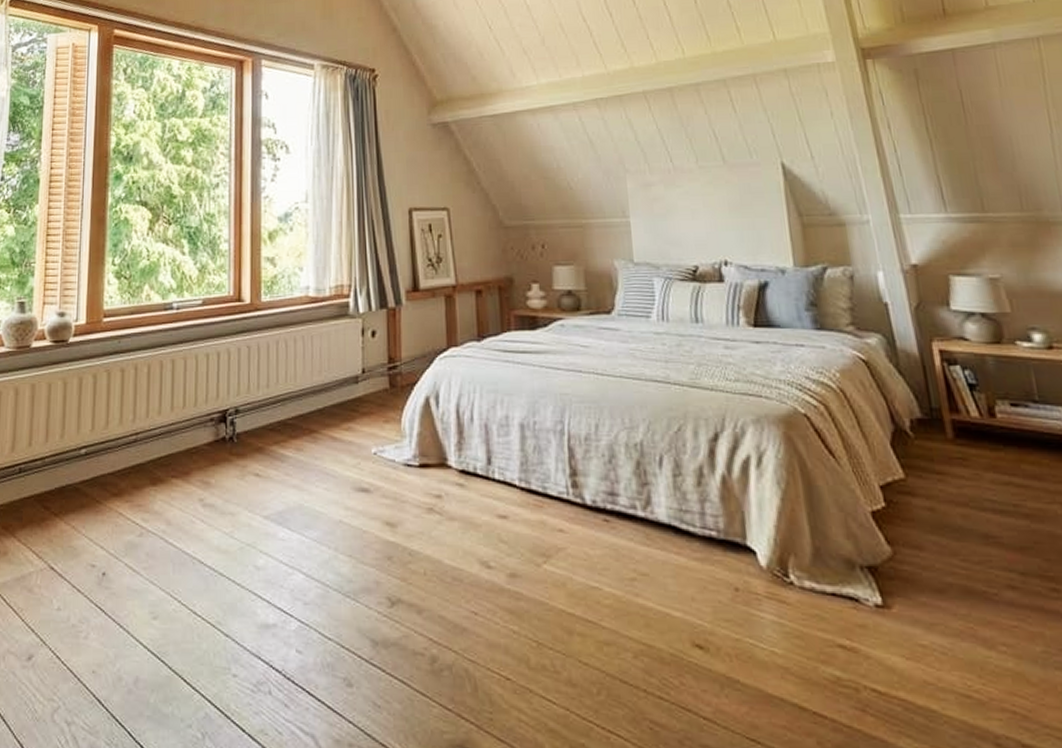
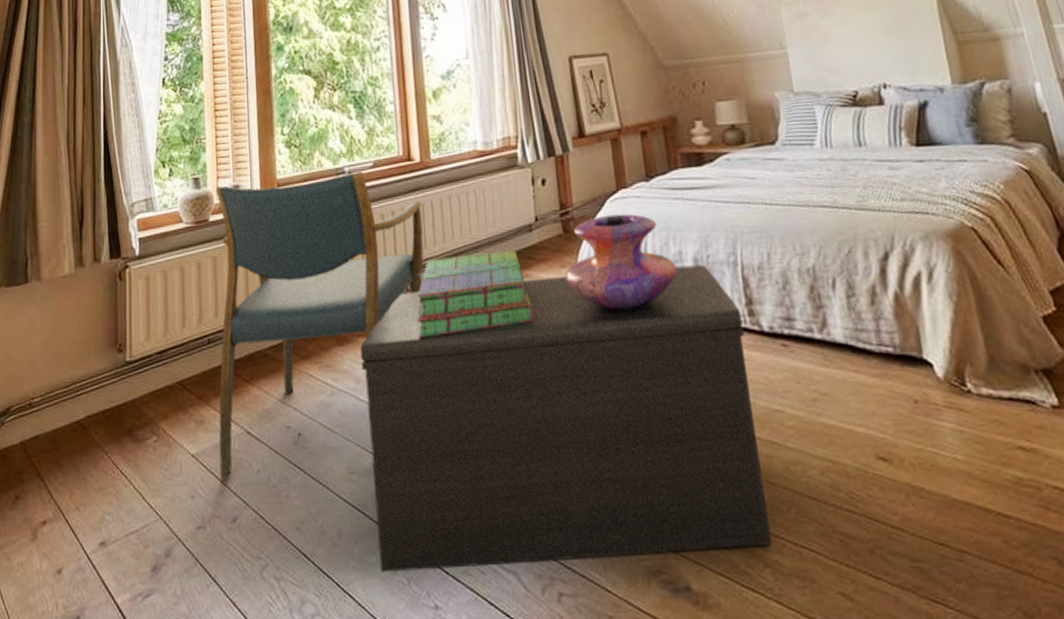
armchair: none [19,308,247,615] -> present [215,171,424,480]
bench: none [174,431,579,728] -> present [360,264,771,573]
stack of books: none [234,400,354,484] -> present [417,249,534,338]
decorative vase: none [387,372,503,471] -> present [564,213,678,310]

